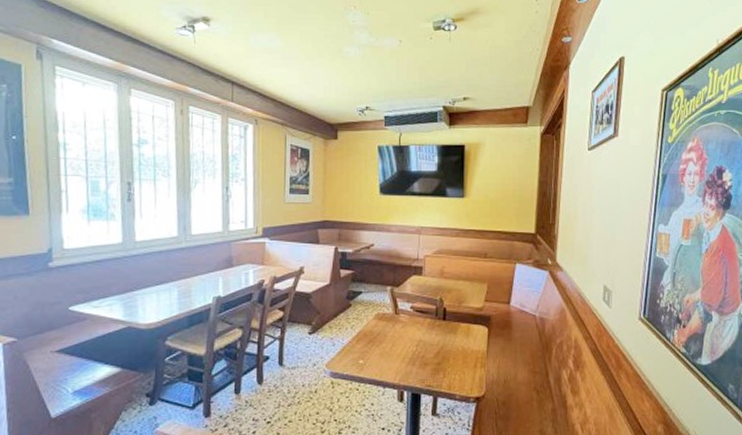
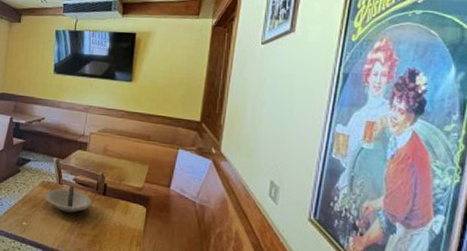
ashtray: none [381,313,432,344] -> present [45,184,92,213]

